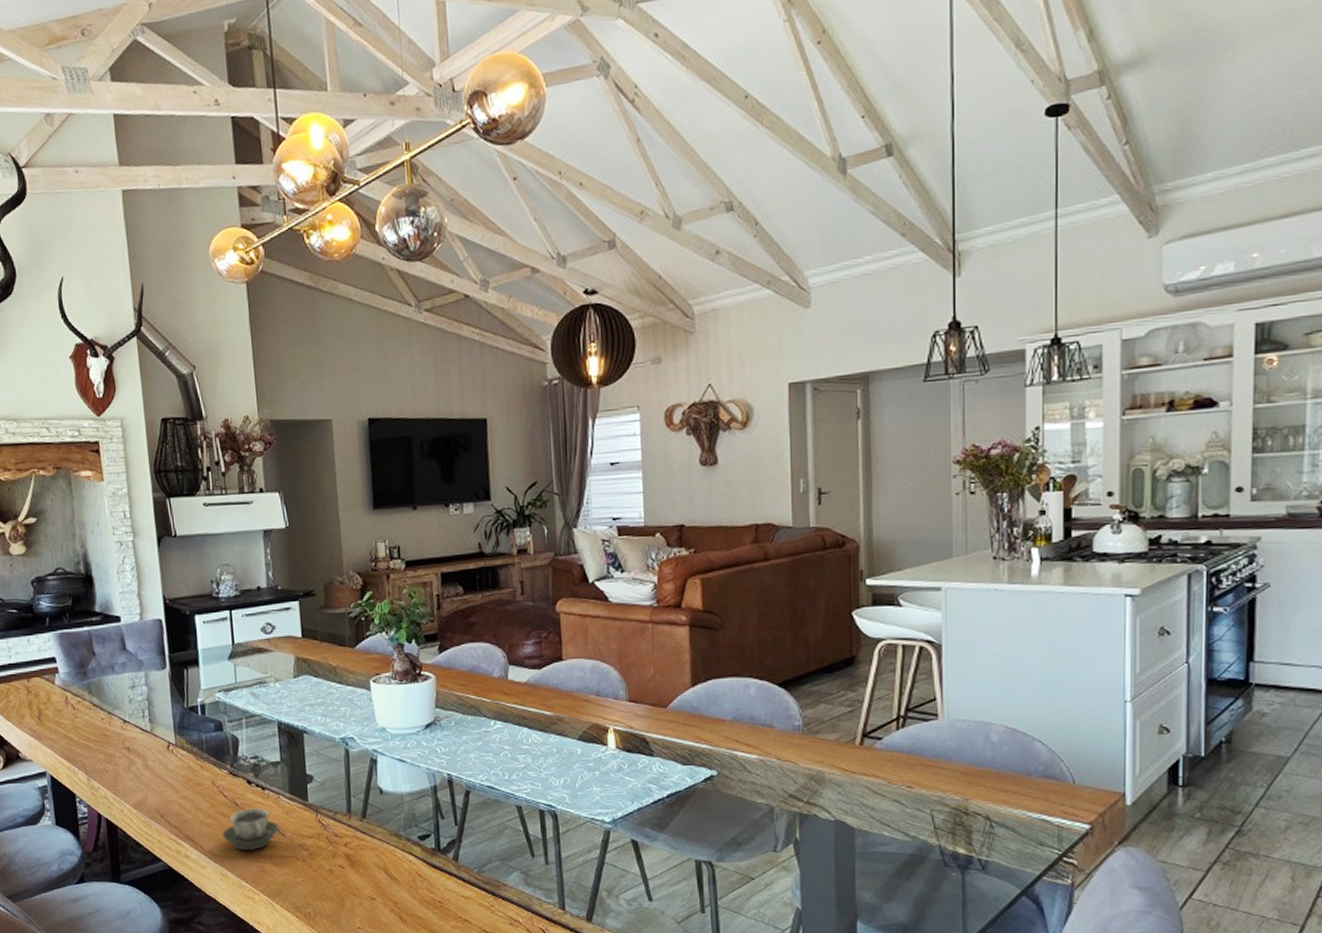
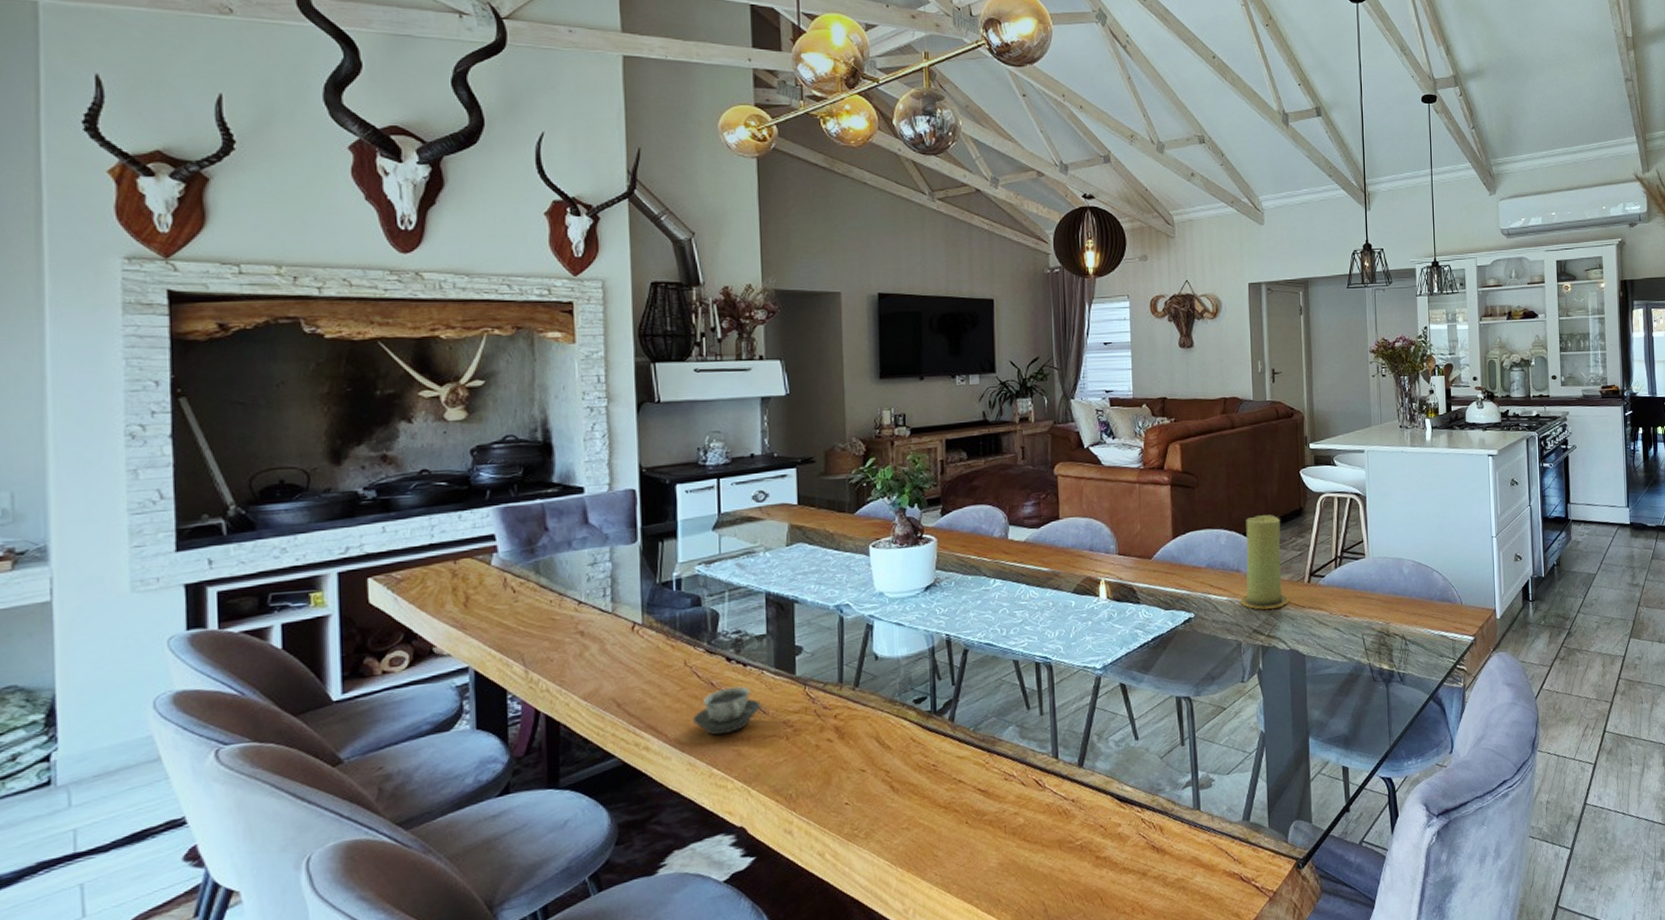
candle: none [772,663,835,773] -> present [1240,515,1289,610]

